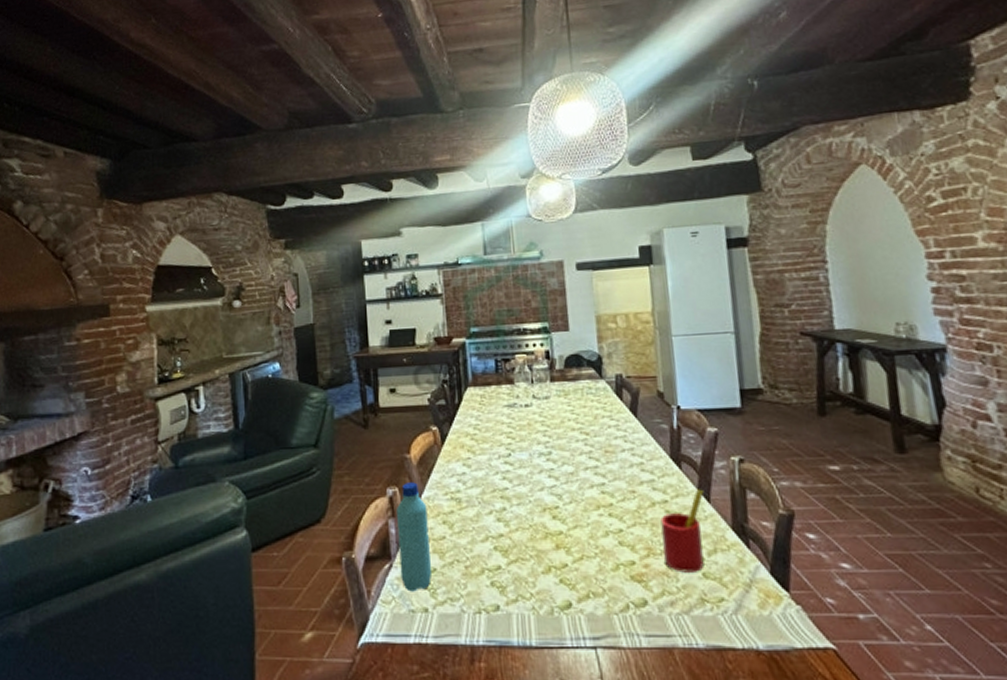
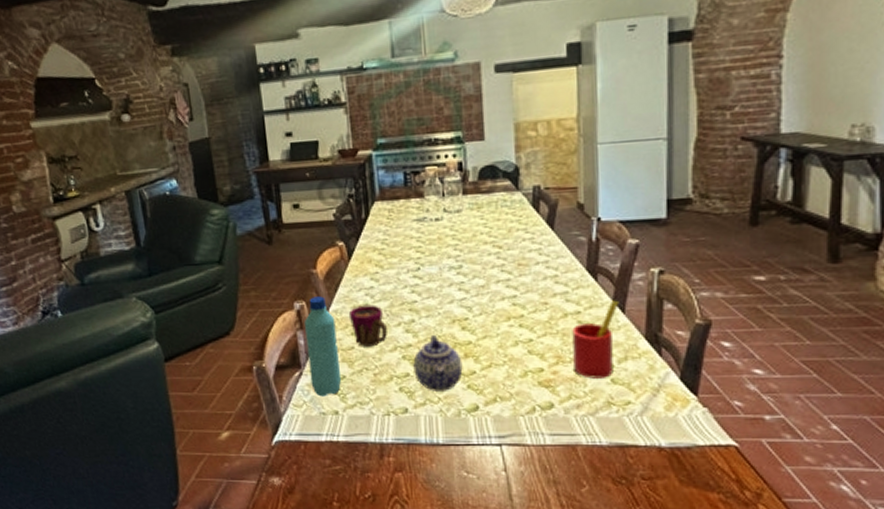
cup: none [440,491,479,537] -> present [348,304,387,347]
teapot: none [504,523,555,586] -> present [413,334,463,391]

